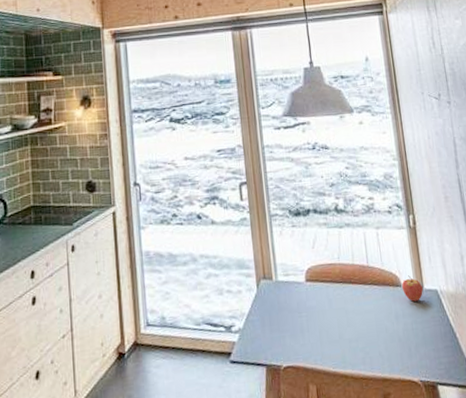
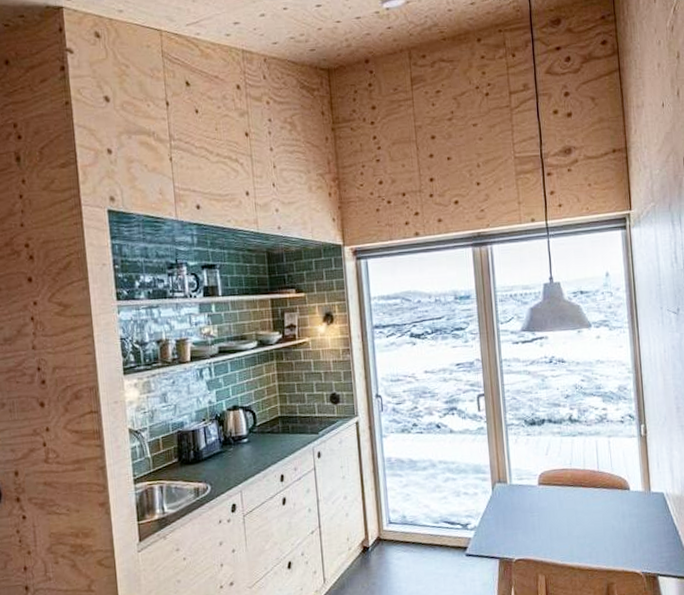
fruit: present [401,275,424,302] -> none [629,480,651,503]

